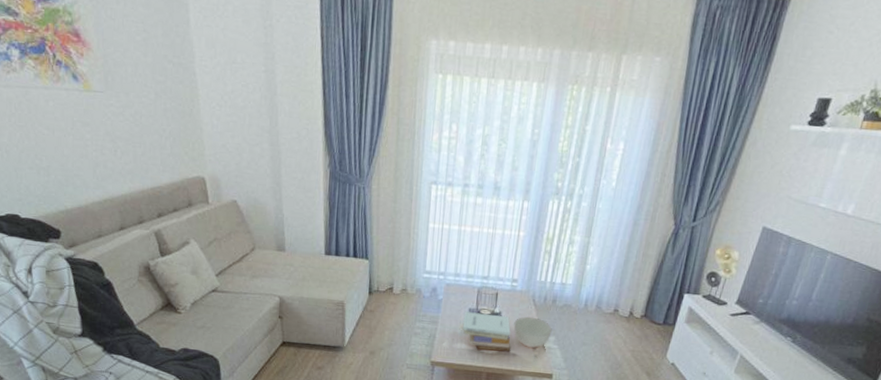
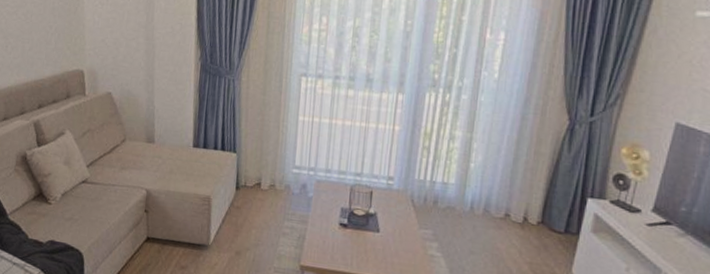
books: present [462,311,511,352] -> none [334,211,389,259]
bowl: present [513,316,552,349] -> none [391,219,434,256]

